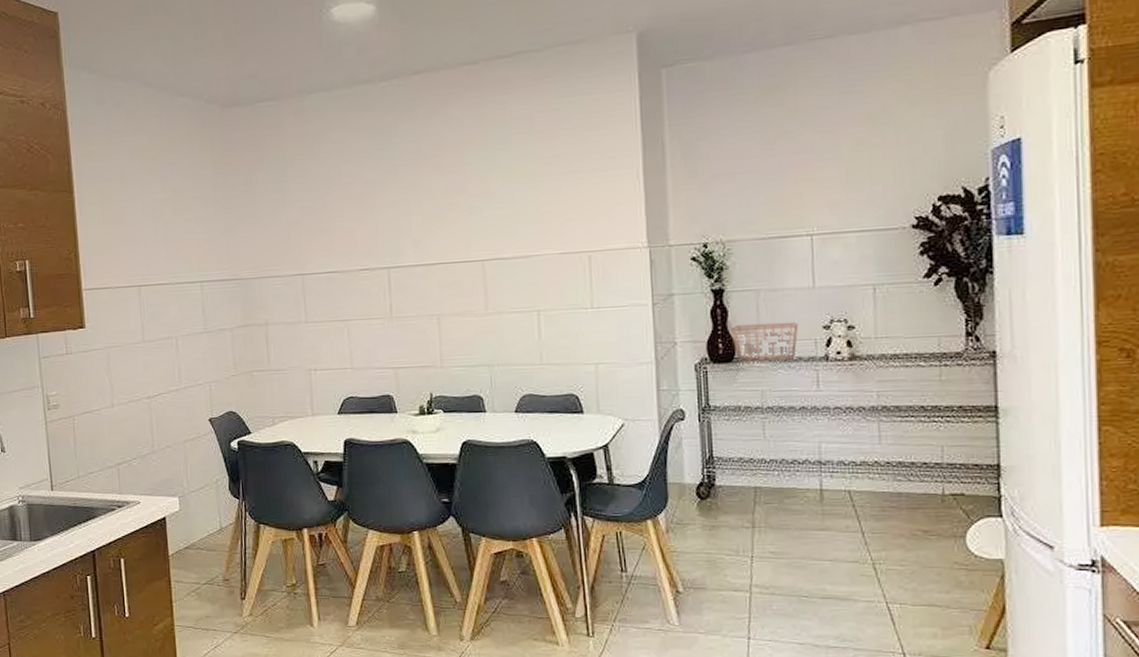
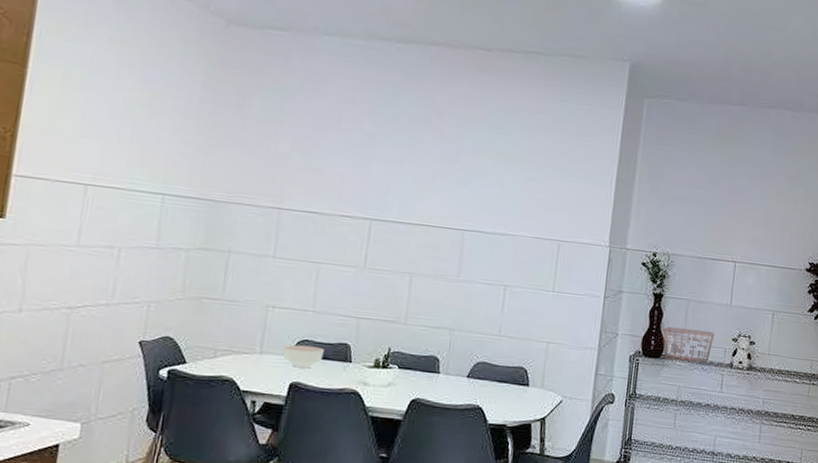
bowl: none [331,402,371,425] -> present [282,344,325,369]

